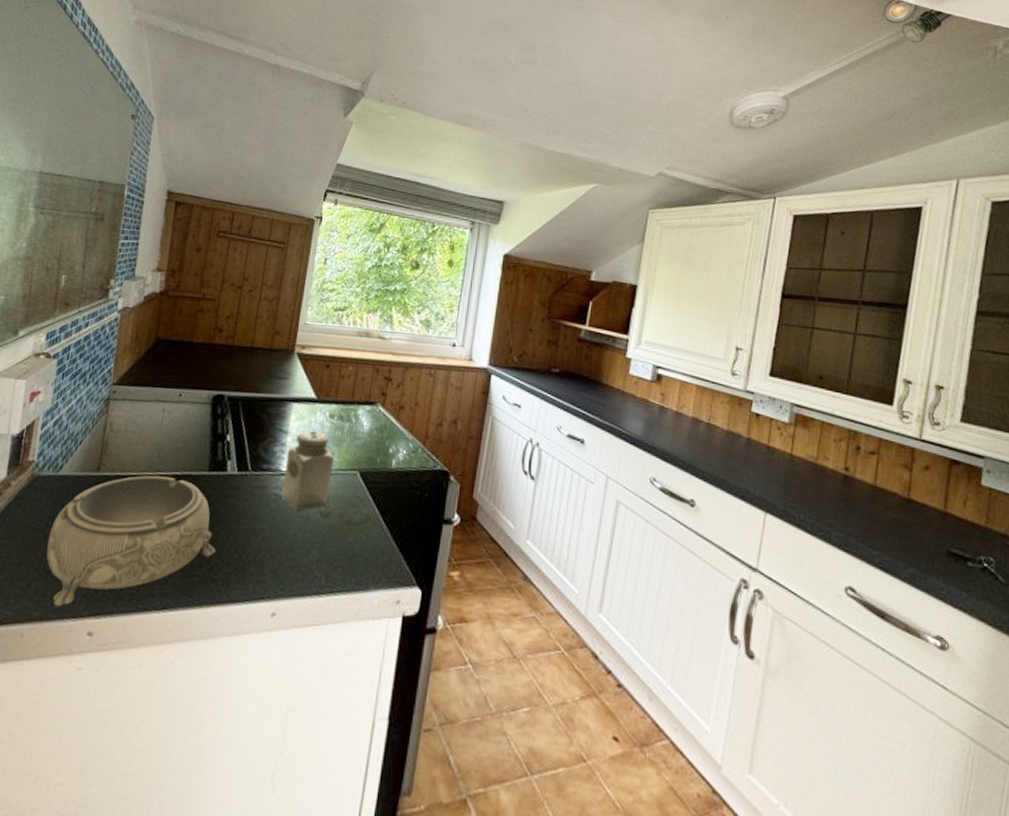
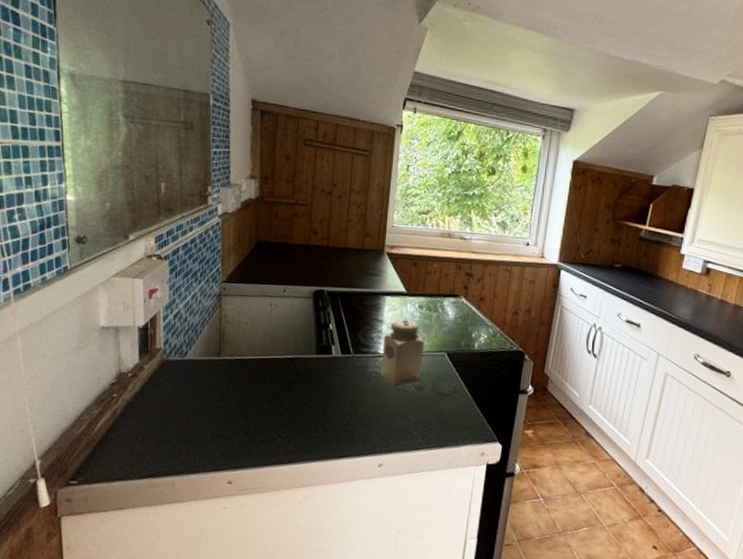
decorative bowl: present [46,475,216,607] -> none [183,358,328,463]

